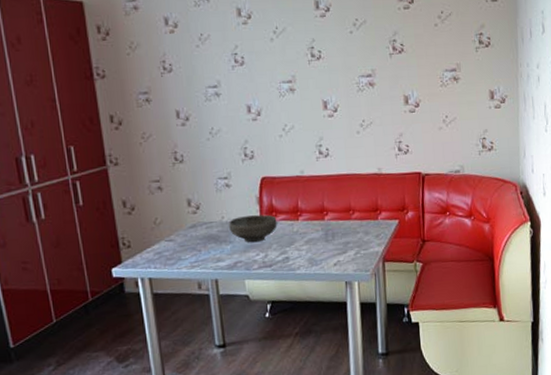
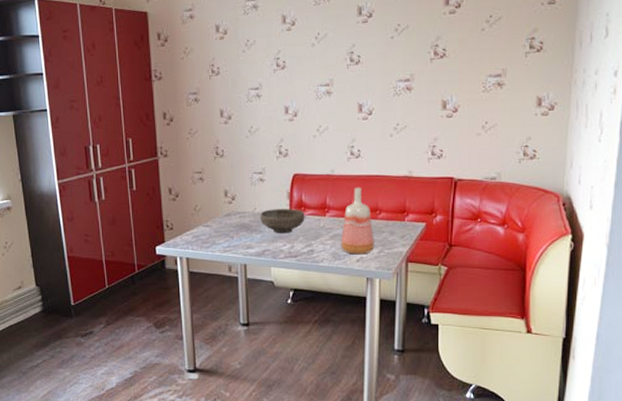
vase: none [316,187,350,259] -> present [341,187,374,255]

